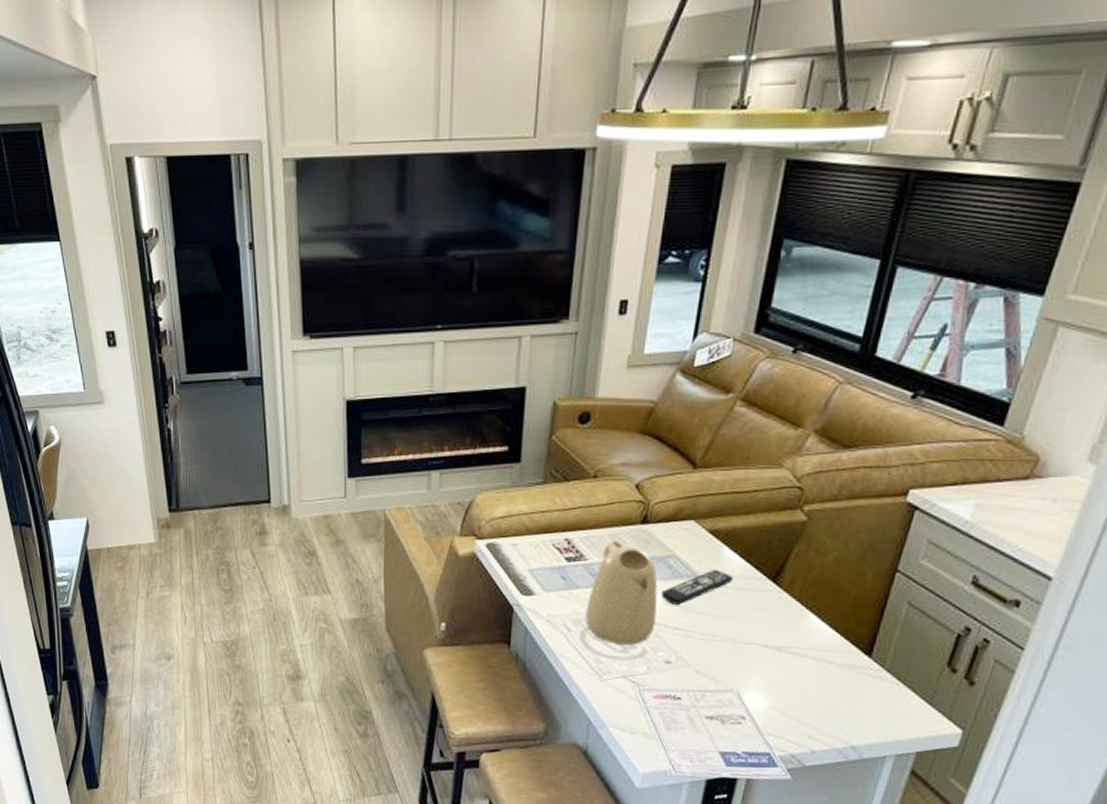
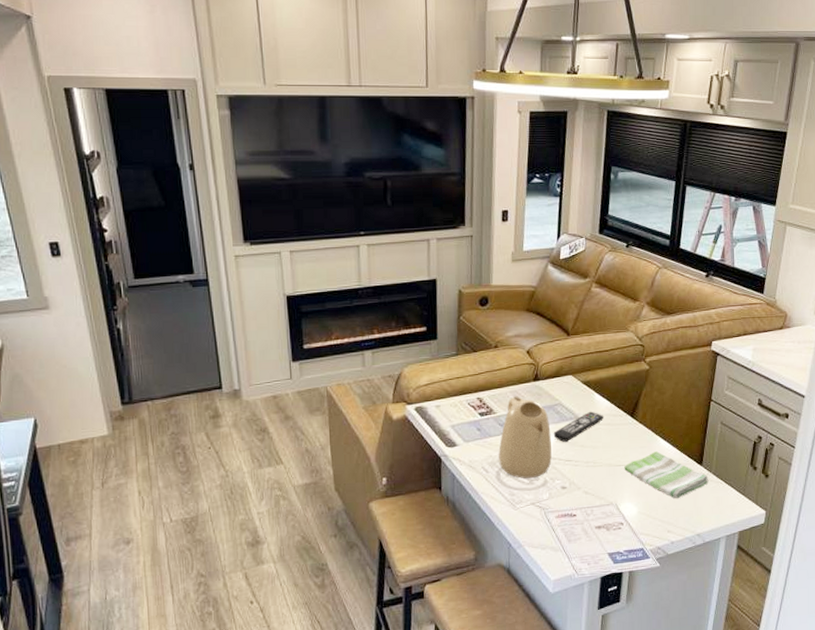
dish towel: none [755,631,879,696] -> present [624,451,709,498]

